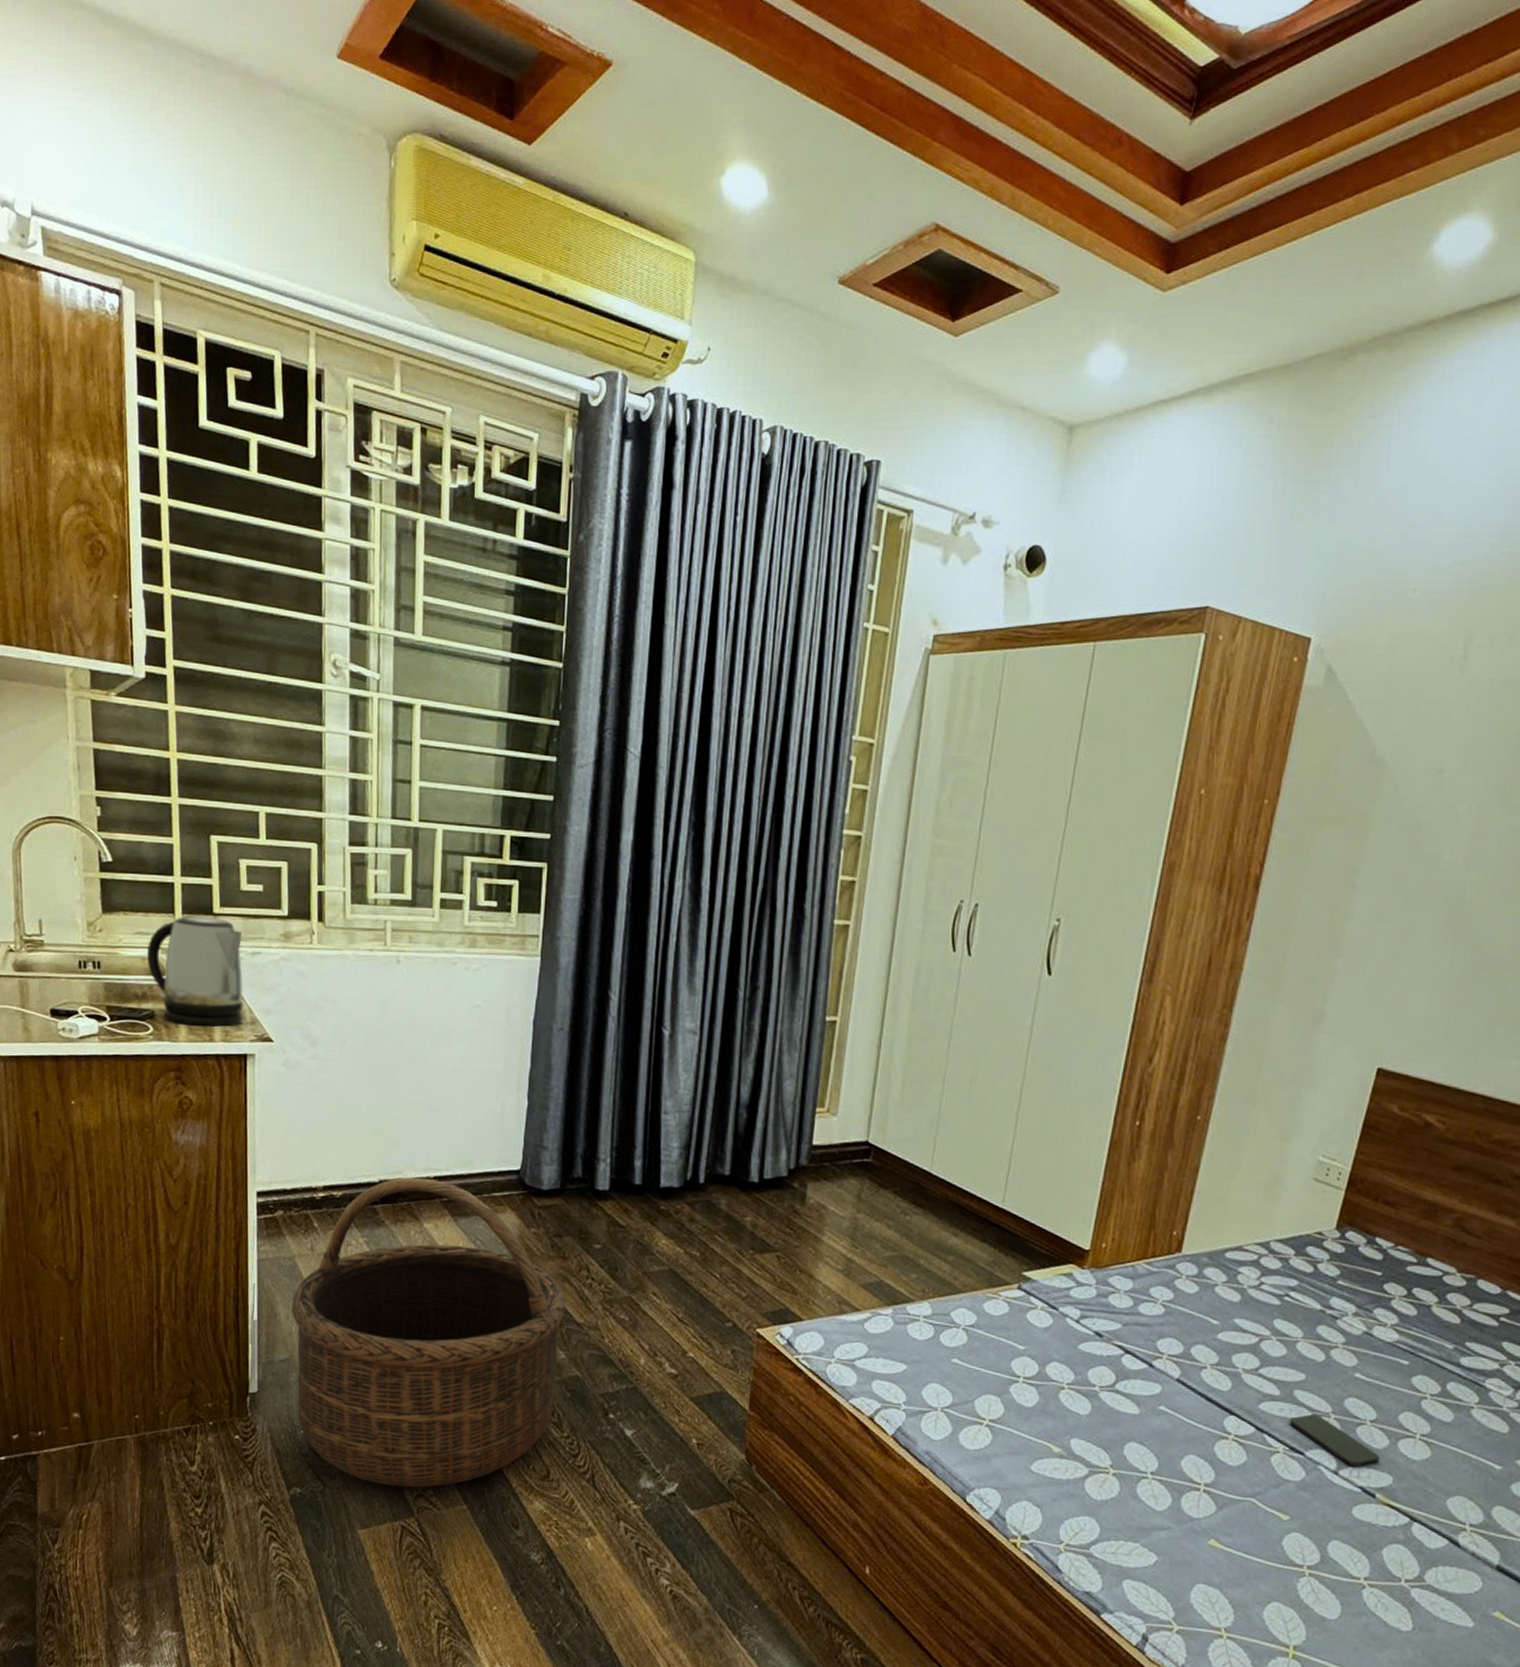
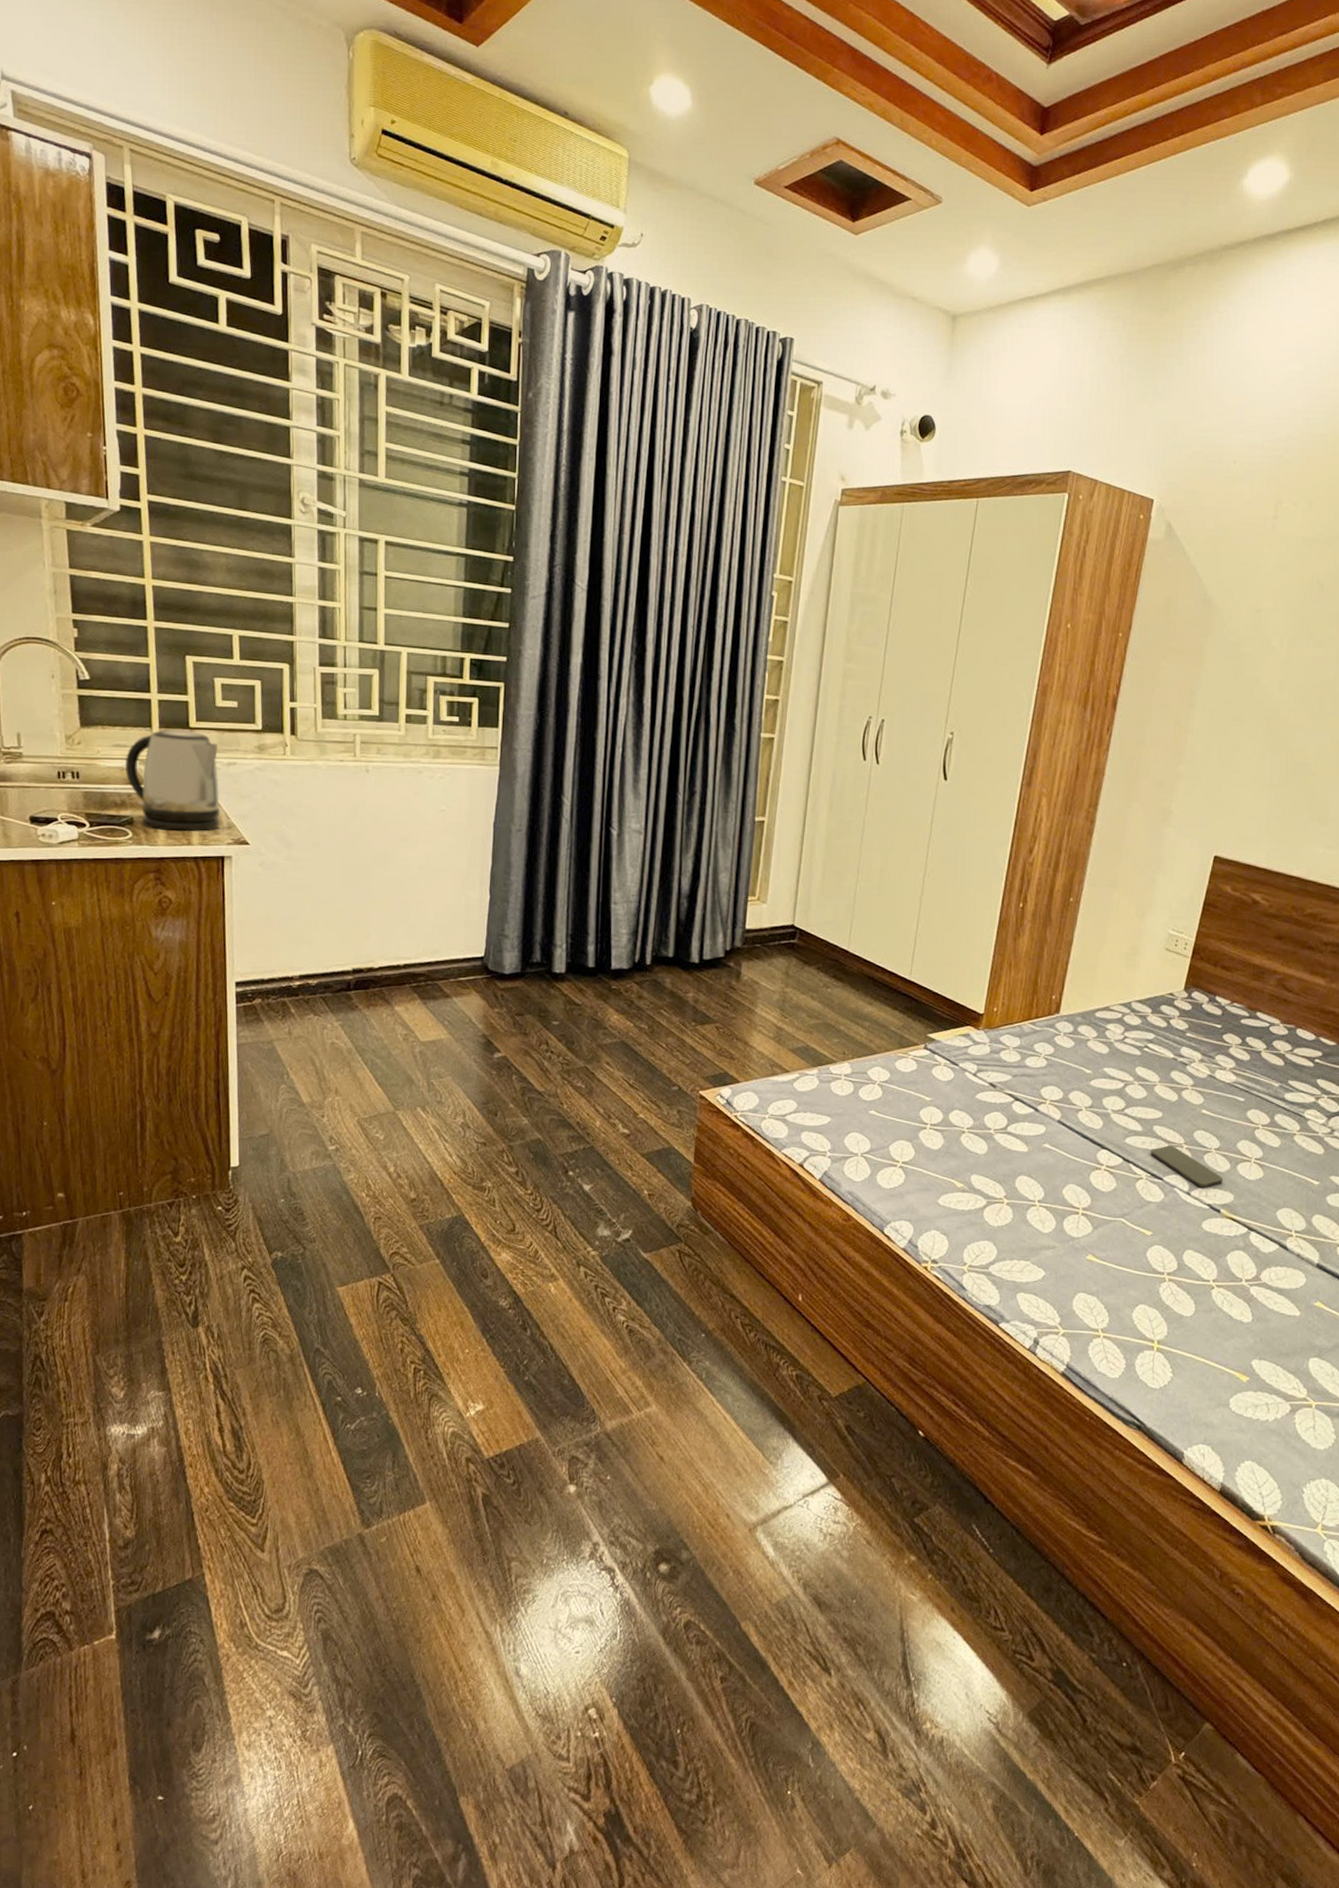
basket: present [292,1177,566,1488] -> none [271,965,527,1247]

